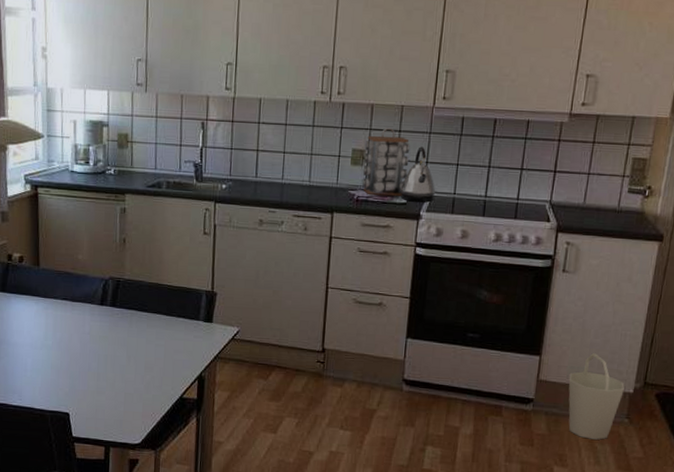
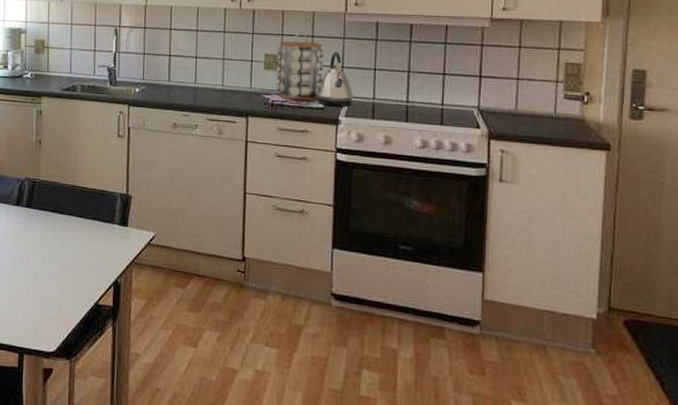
bucket: present [568,353,625,440] -> none [519,272,585,372]

